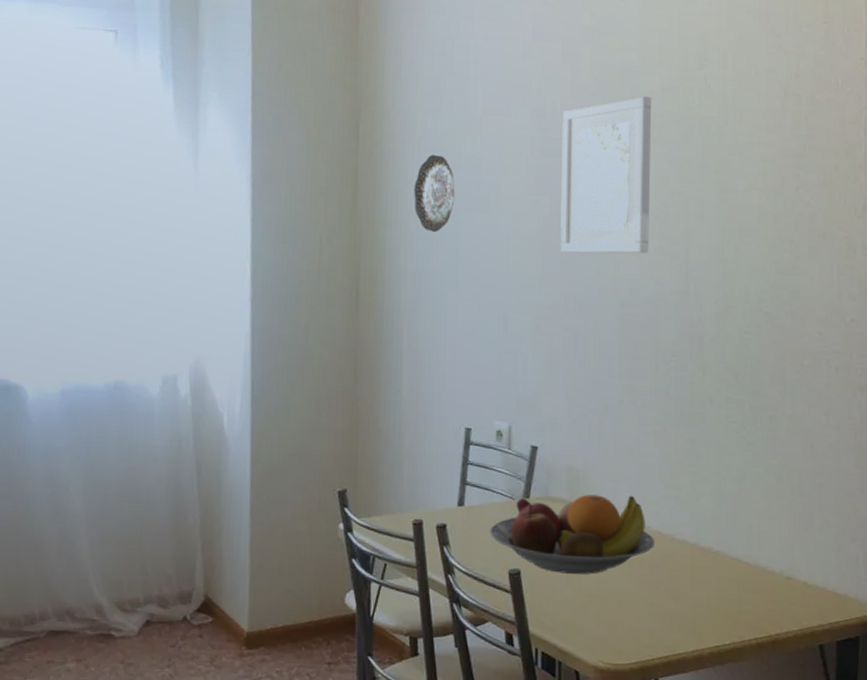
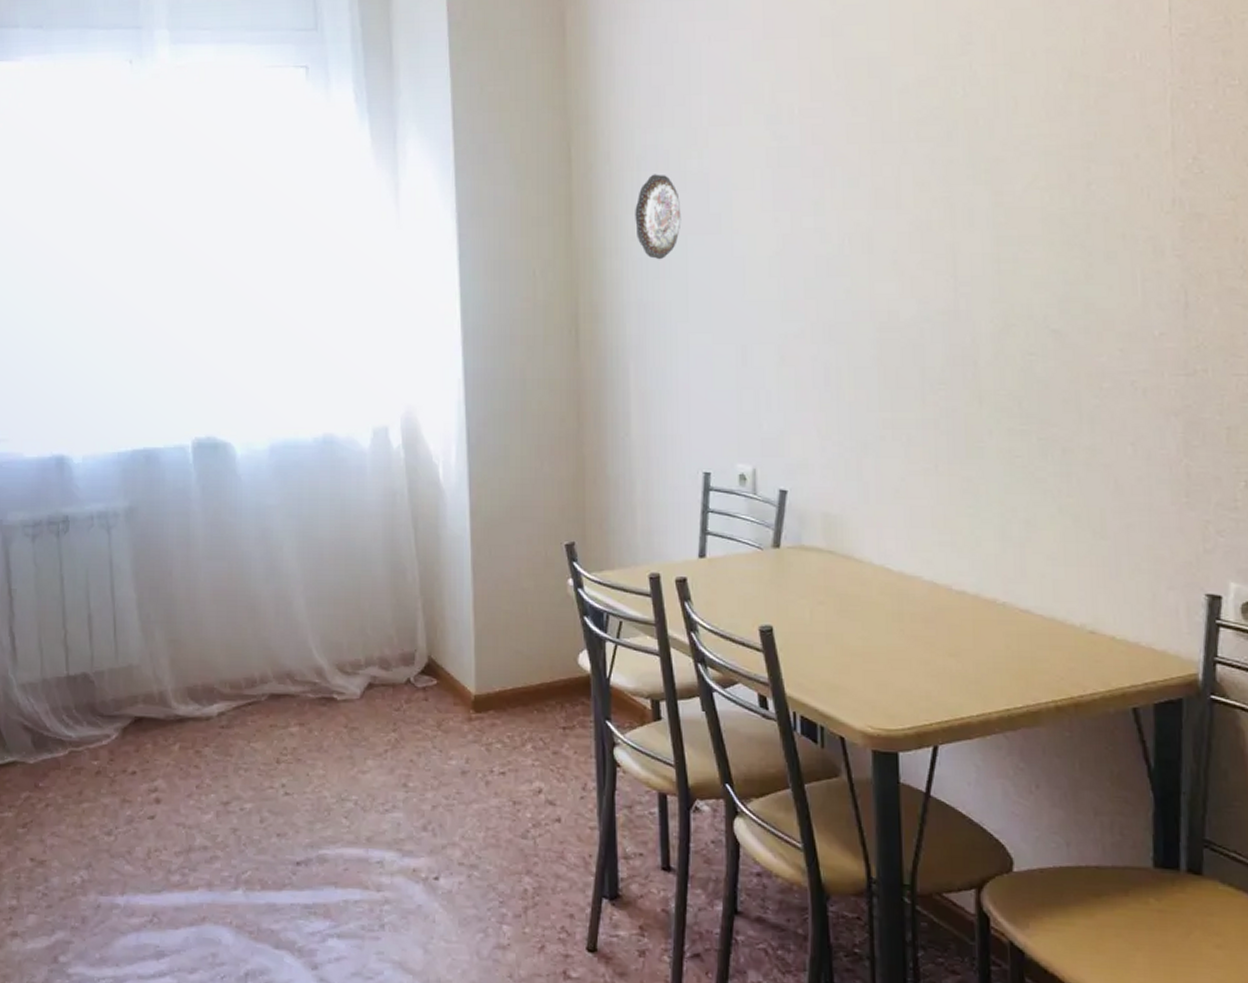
fruit bowl: present [490,494,656,574] -> none [736,542,929,631]
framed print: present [561,96,652,254] -> none [801,91,910,275]

